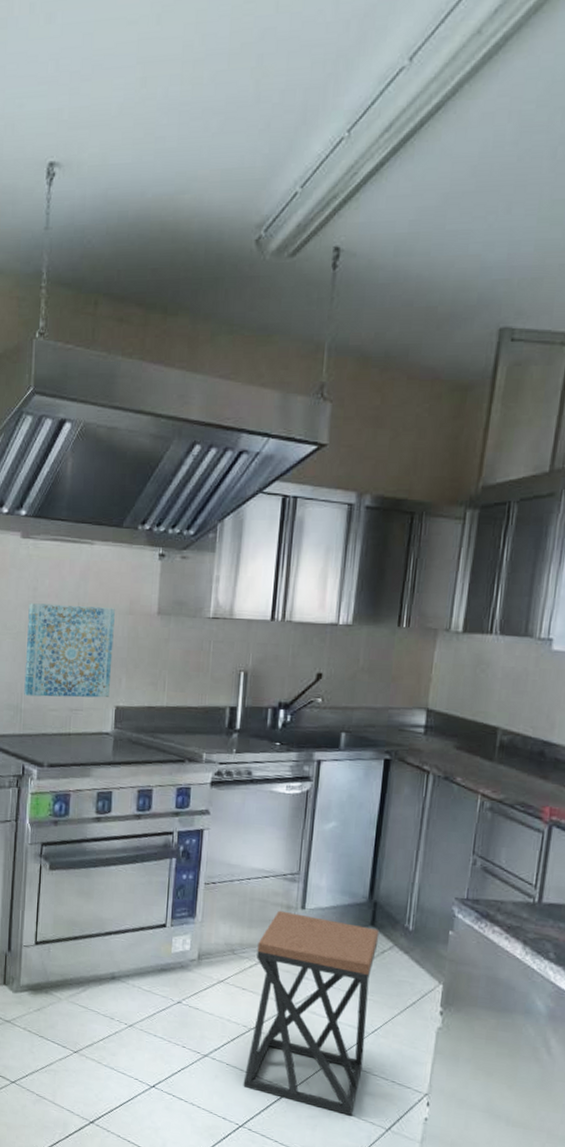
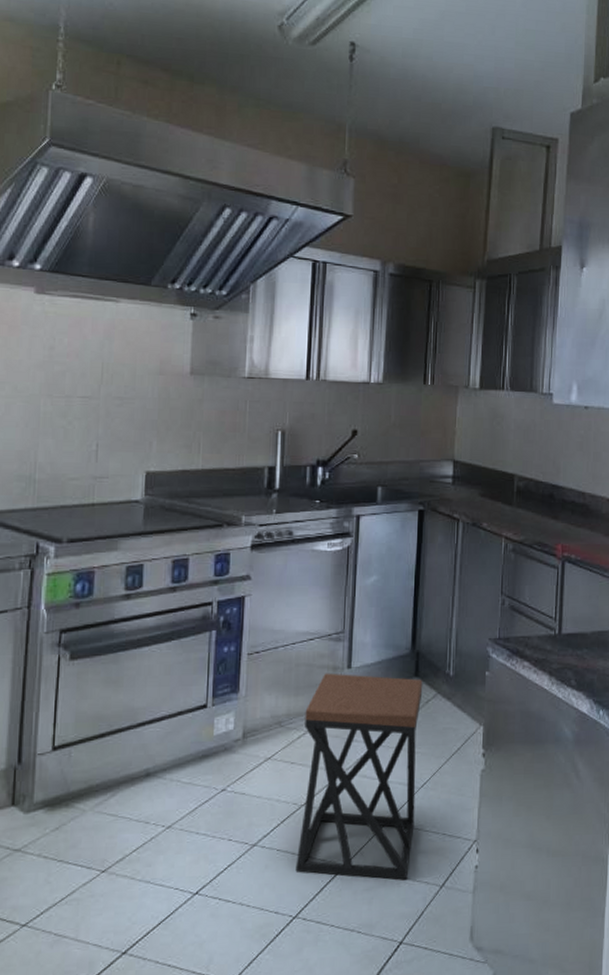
wall art: present [24,603,115,698] -> none [38,363,144,465]

